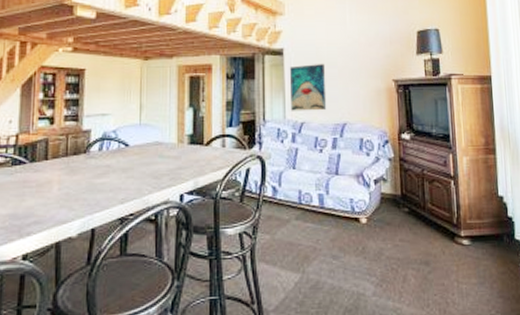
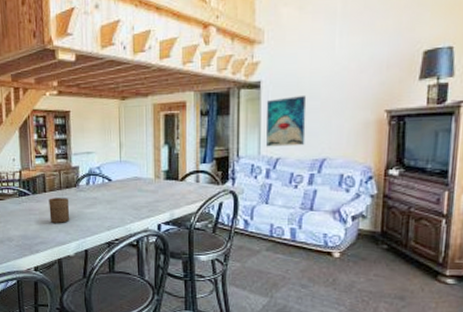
cup: none [49,166,76,197] -> present [49,198,70,223]

